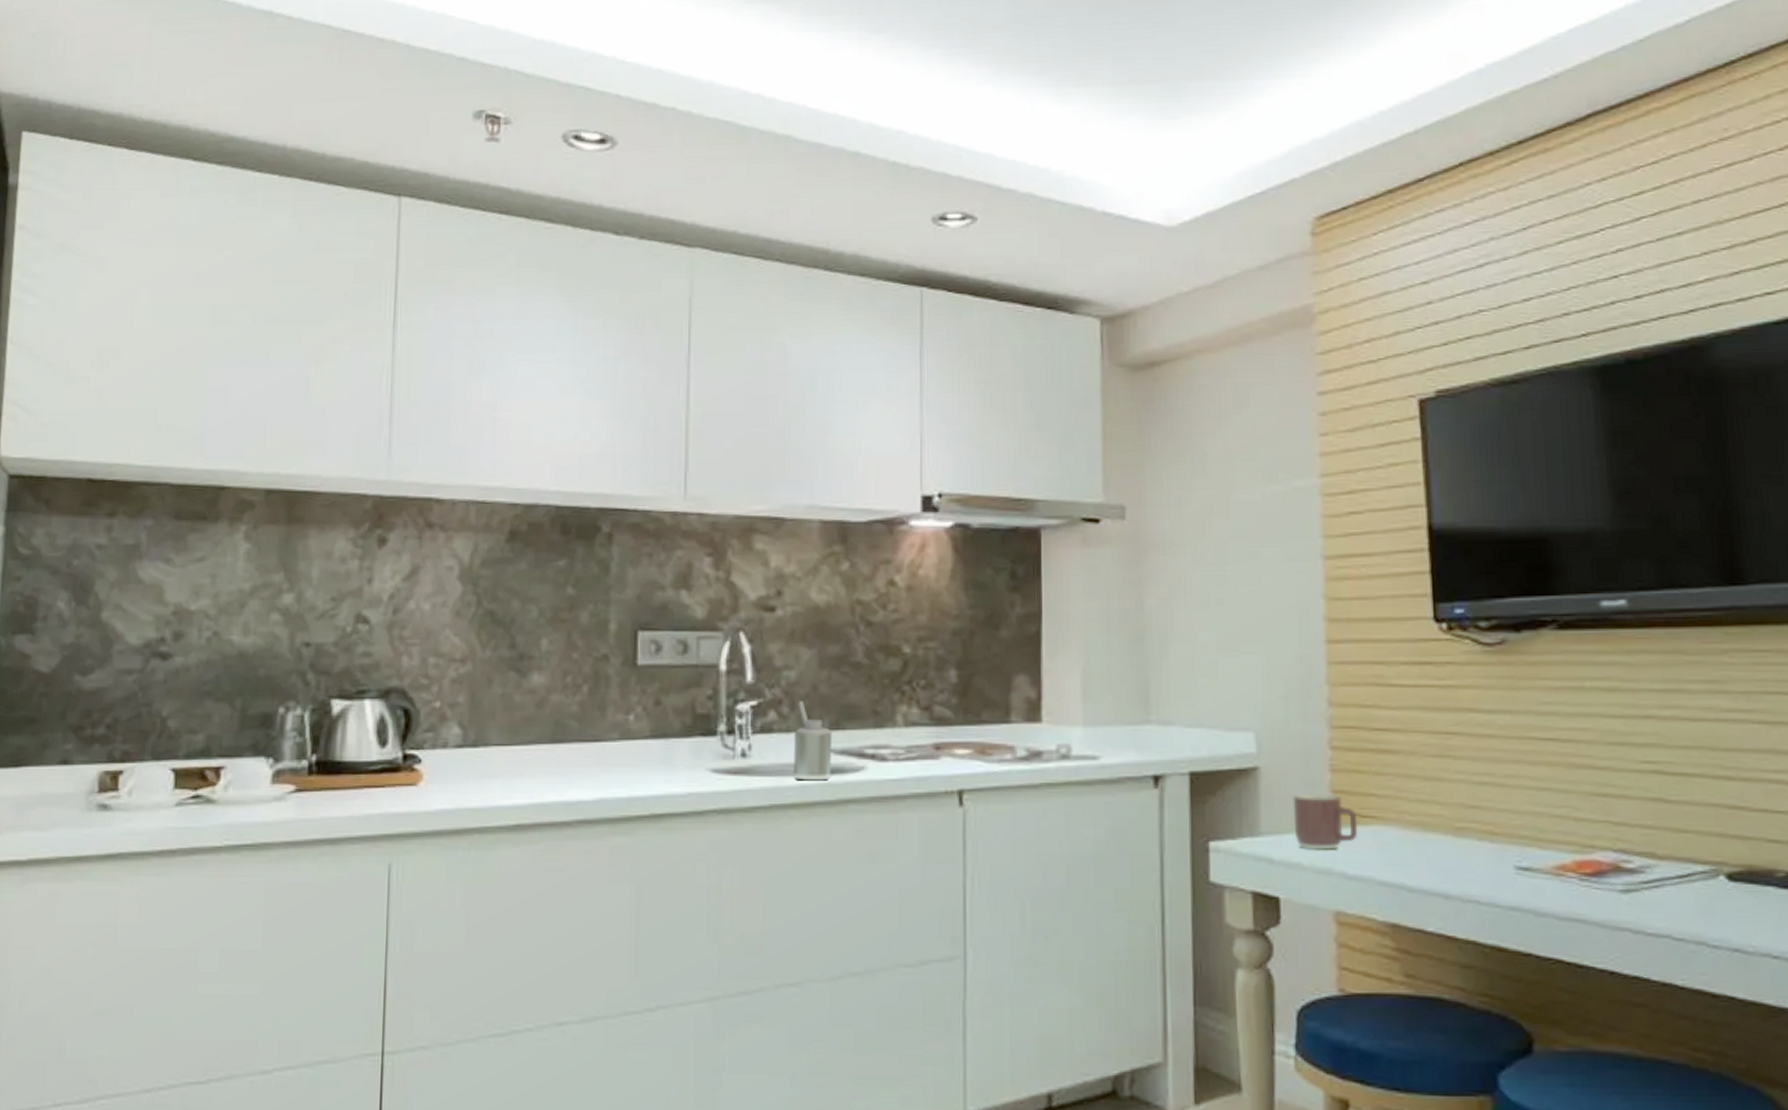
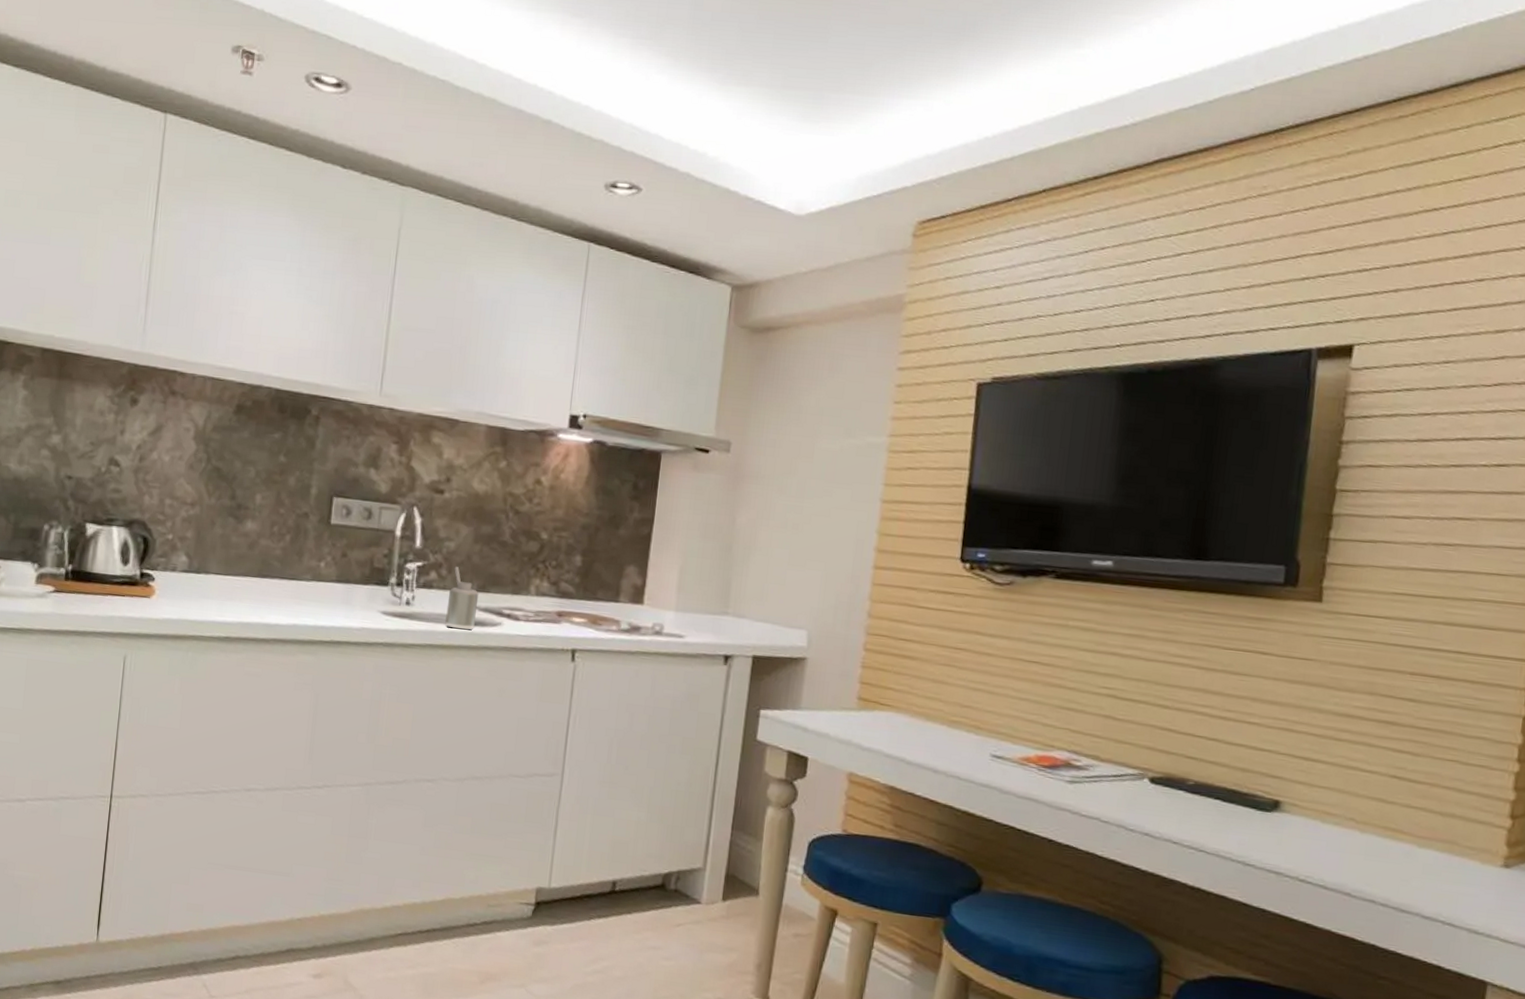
mug: present [1293,793,1358,850] -> none [827,682,877,726]

